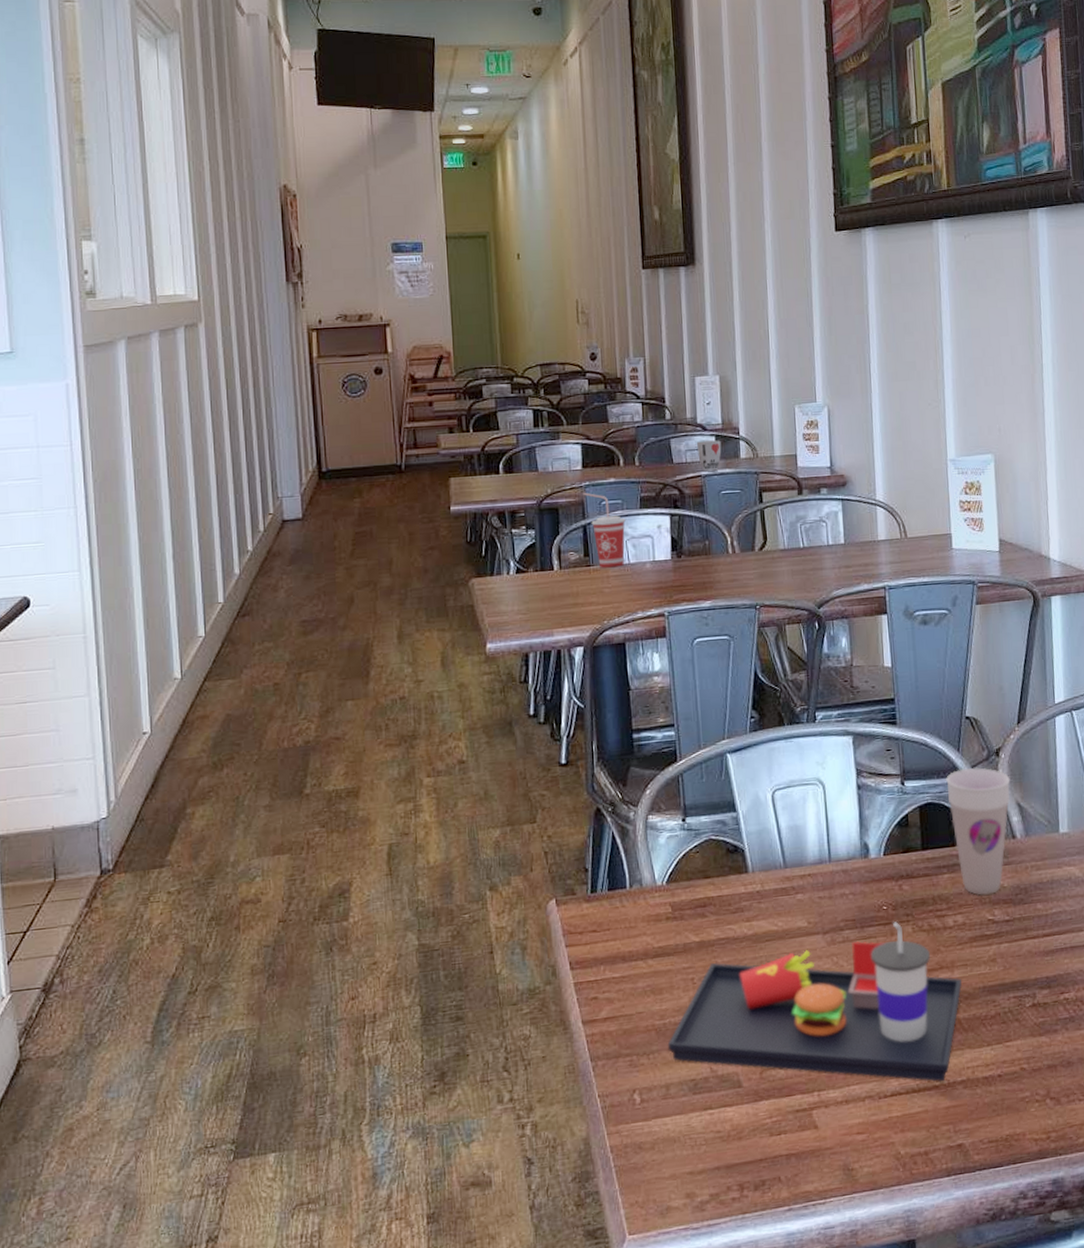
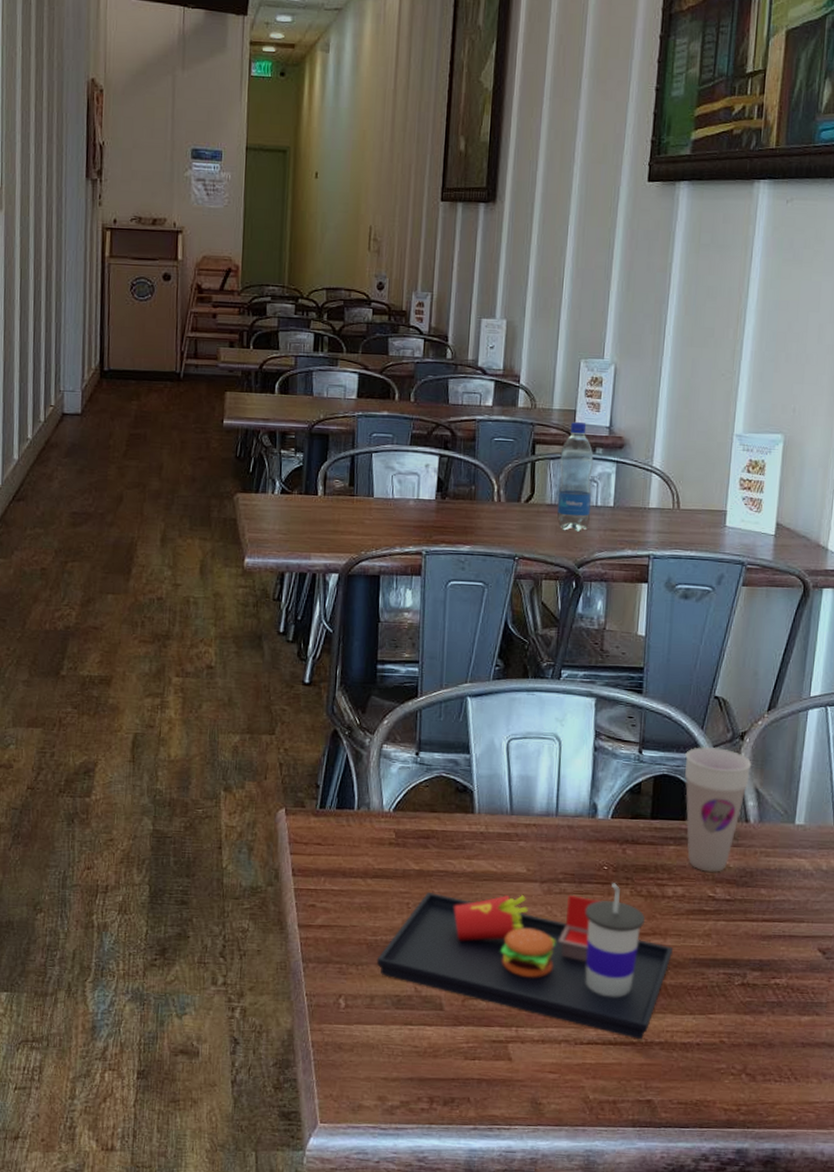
beverage cup: present [583,492,626,568] -> none [355,422,394,501]
cup: present [696,440,722,471] -> none [474,385,500,417]
bottle: none [787,466,824,574] -> present [557,422,594,532]

